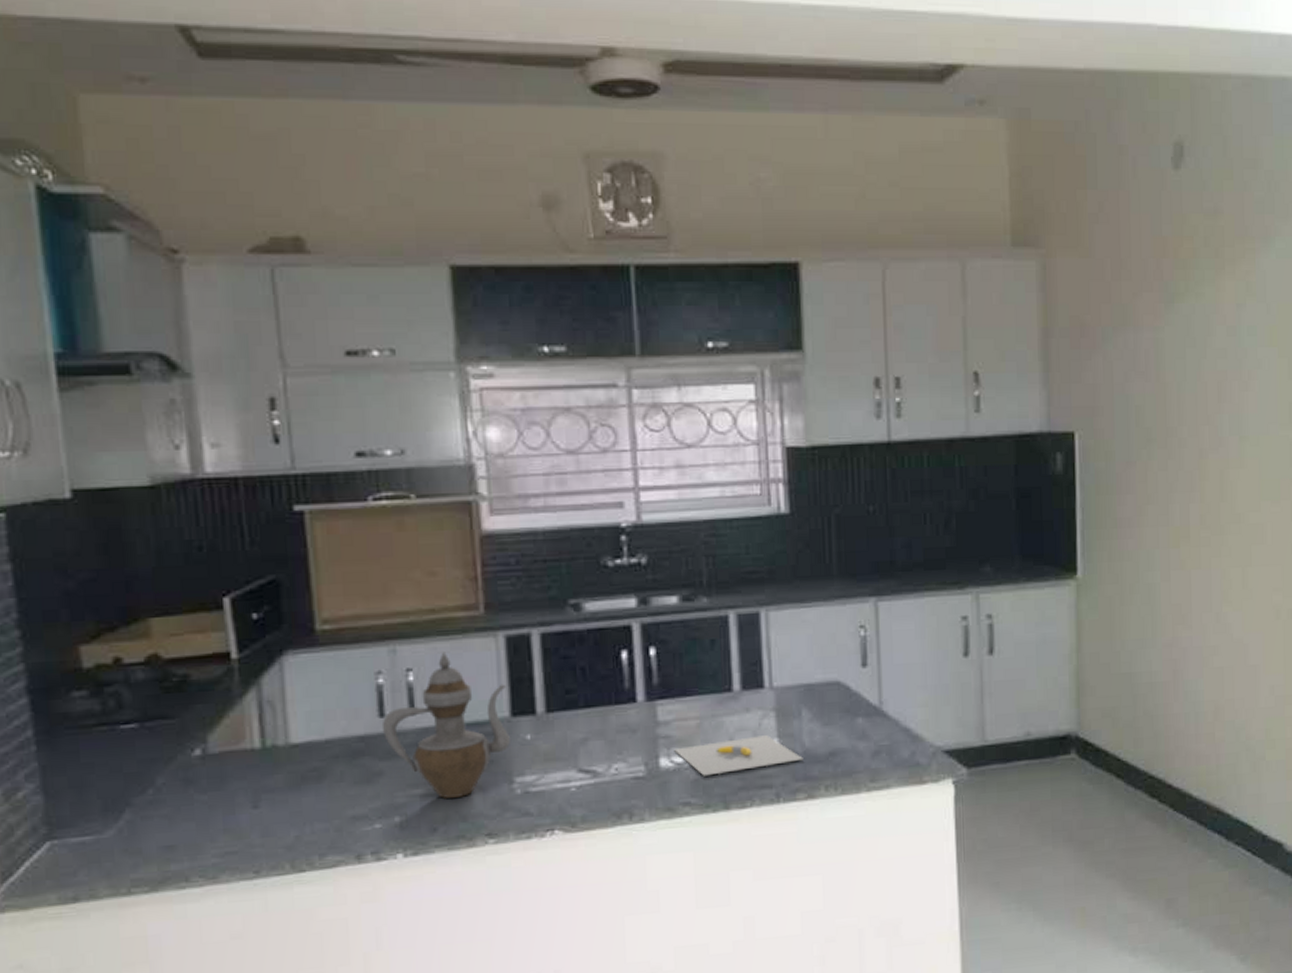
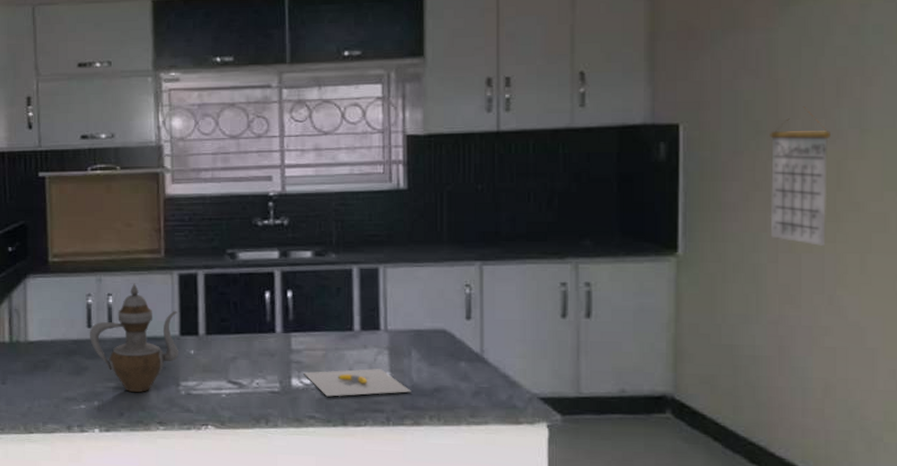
calendar: none [1159,412,1214,561] -> present [770,106,830,246]

